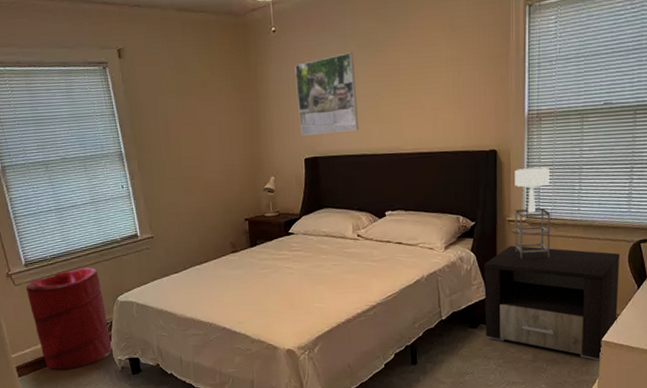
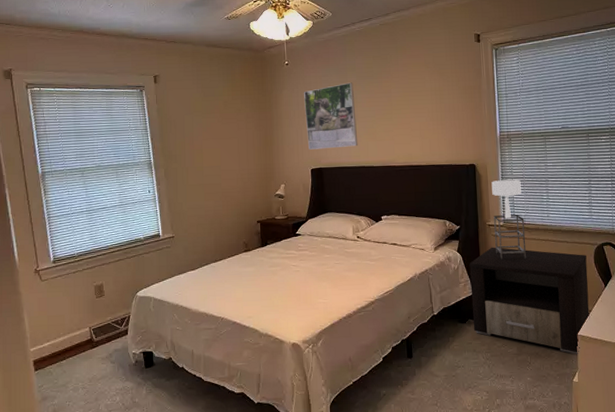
laundry hamper: present [25,267,113,371] -> none [51,264,129,364]

